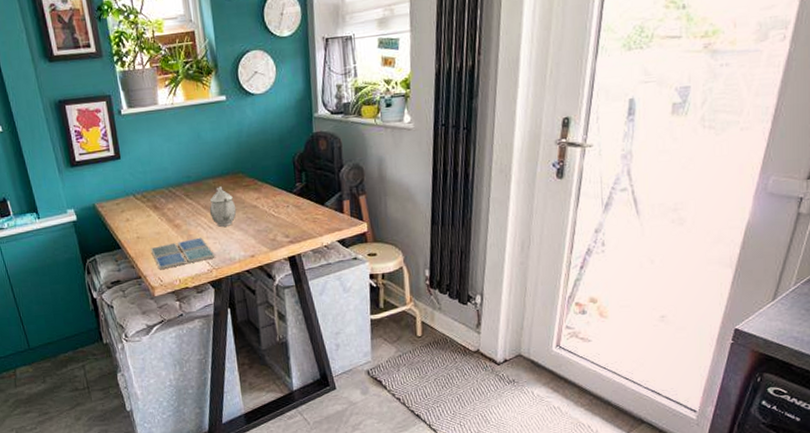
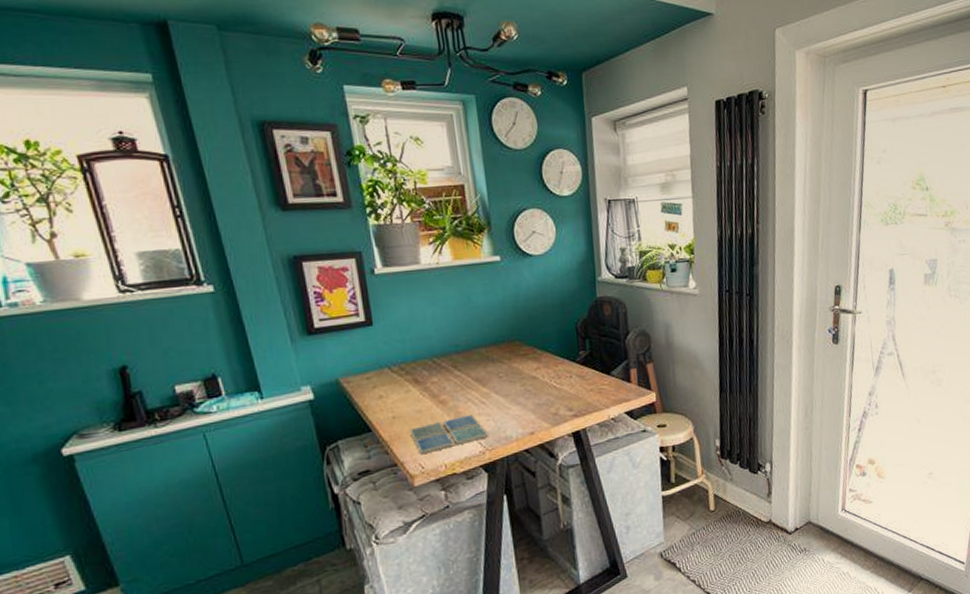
teapot: present [209,186,237,227] -> none [481,356,513,402]

